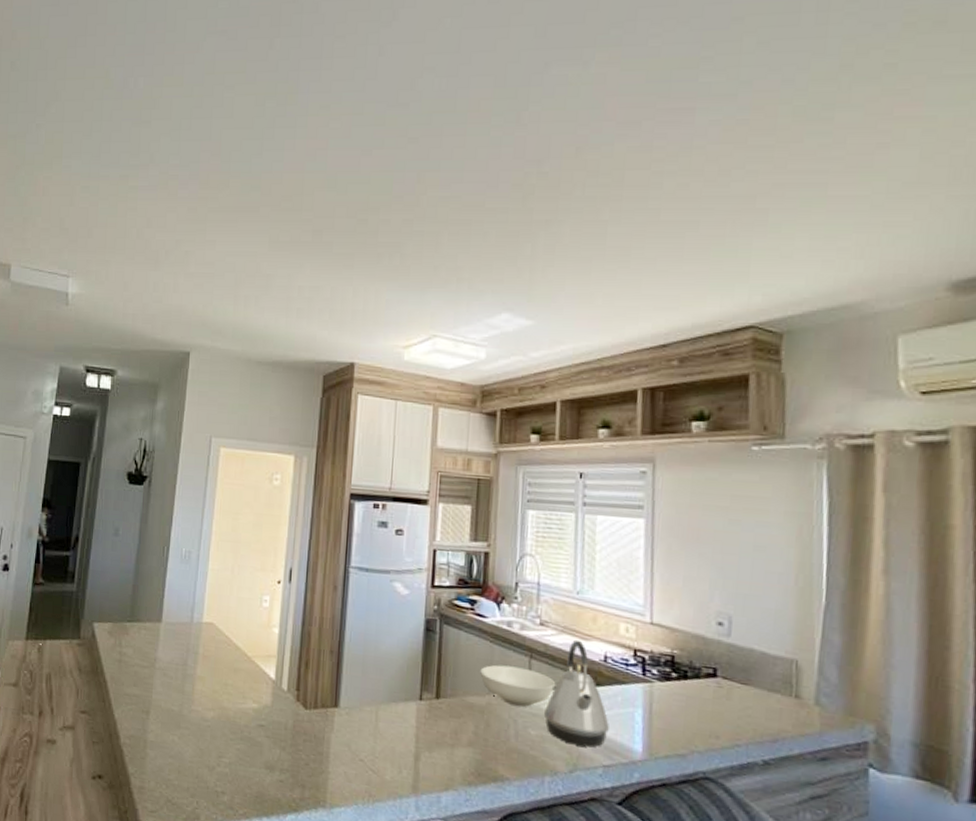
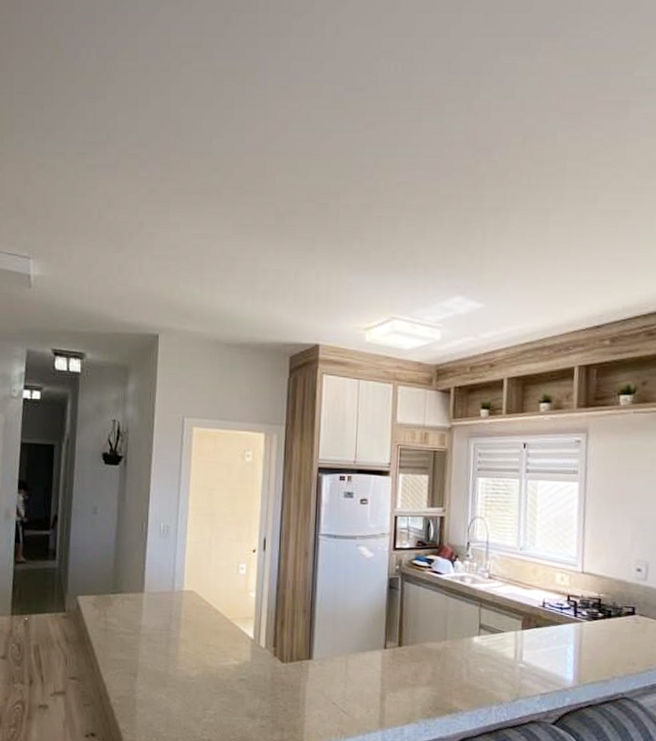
bowl: present [480,664,556,707] -> none [437,614,502,650]
kettle: present [543,639,609,747] -> none [491,589,546,679]

